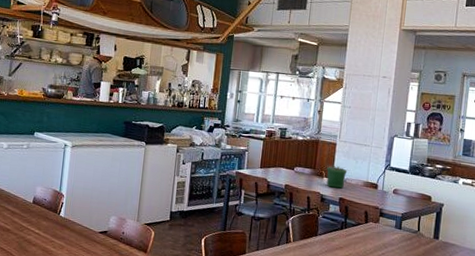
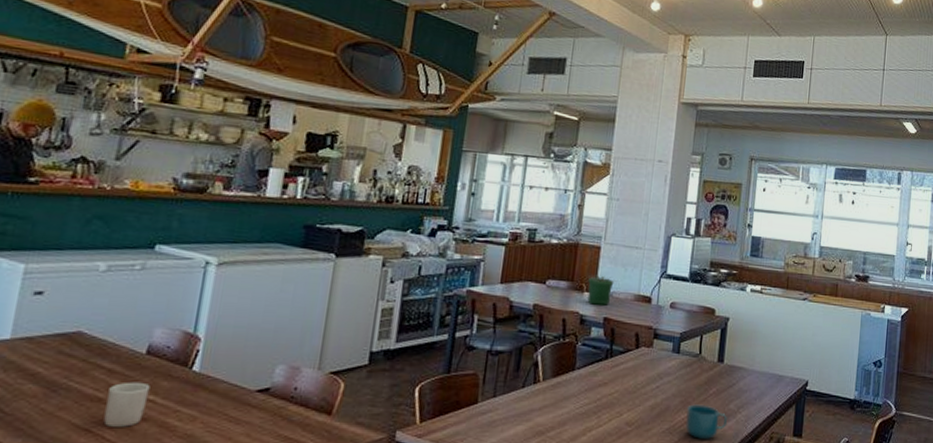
mug: none [11,220,36,249] -> present [103,382,150,427]

